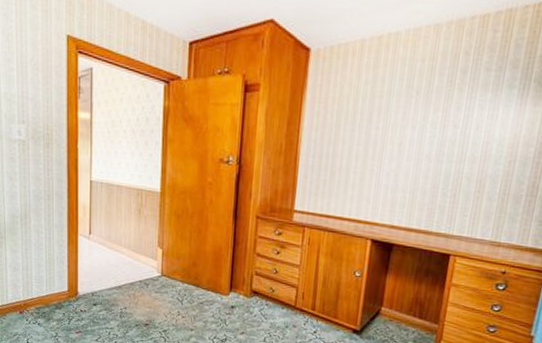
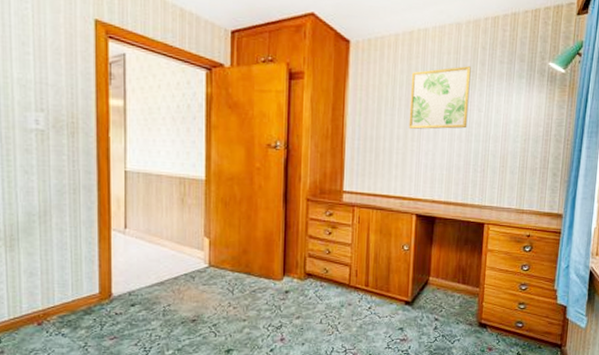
wall art: none [369,75,449,147] -> present [408,66,471,129]

